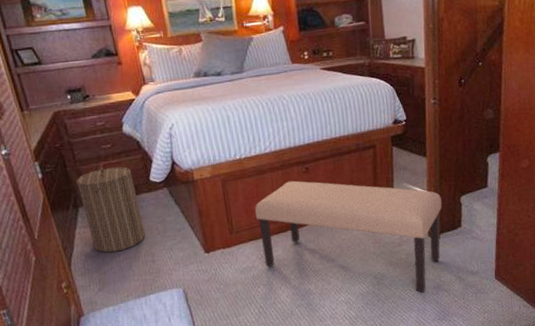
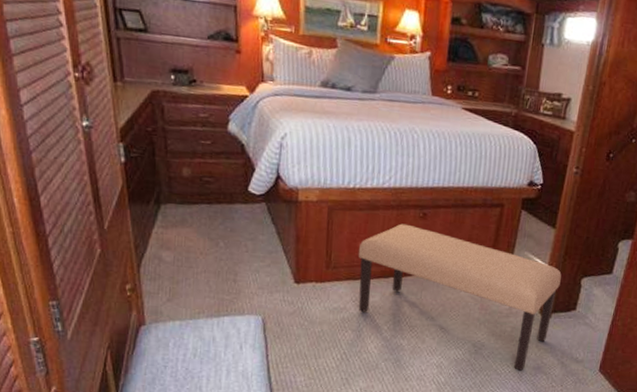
laundry hamper: present [76,164,146,253] -> none [163,161,232,263]

